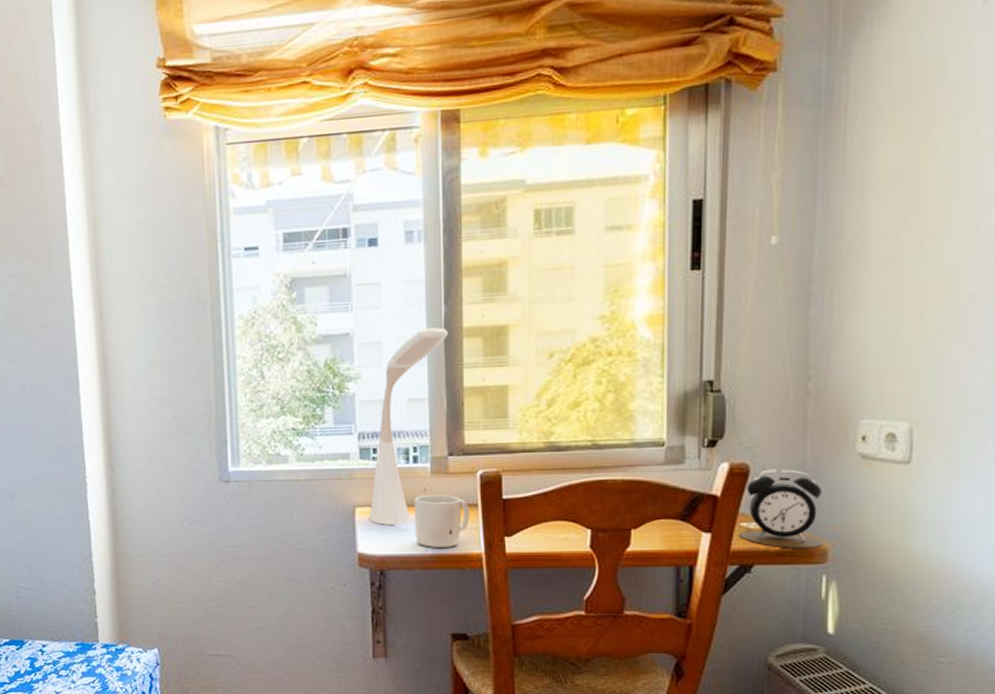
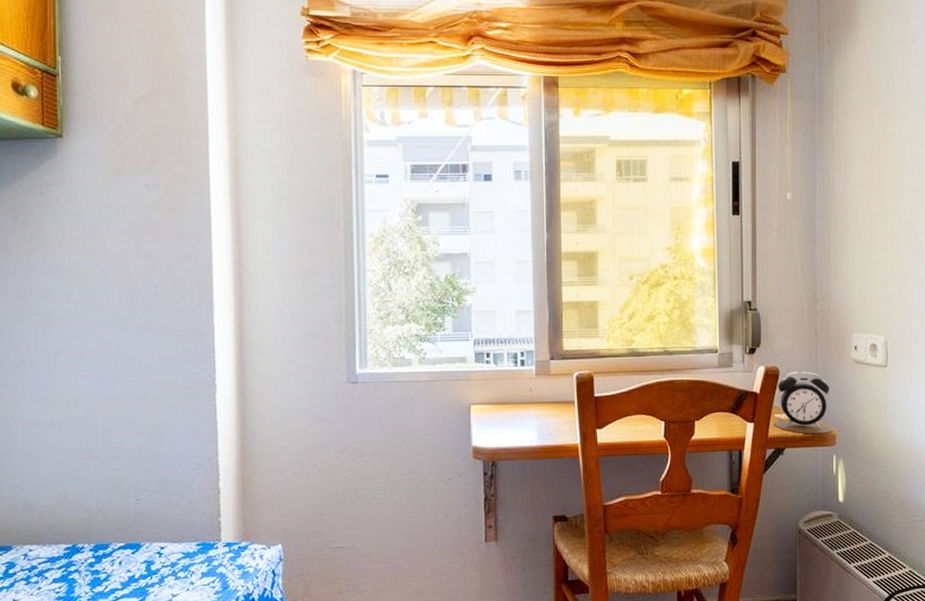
desk lamp: present [368,328,449,525] -> none [482,251,550,421]
mug: present [414,495,470,548] -> none [522,393,568,440]

